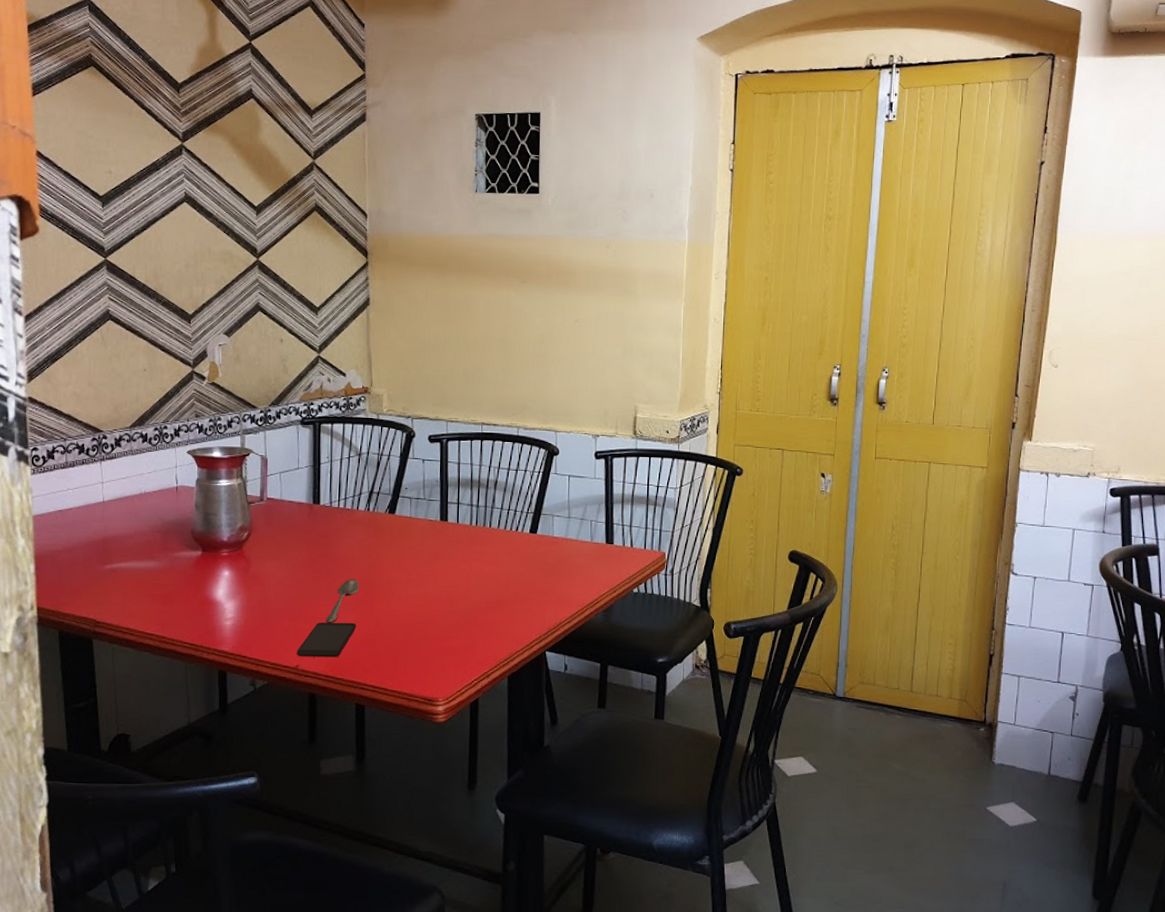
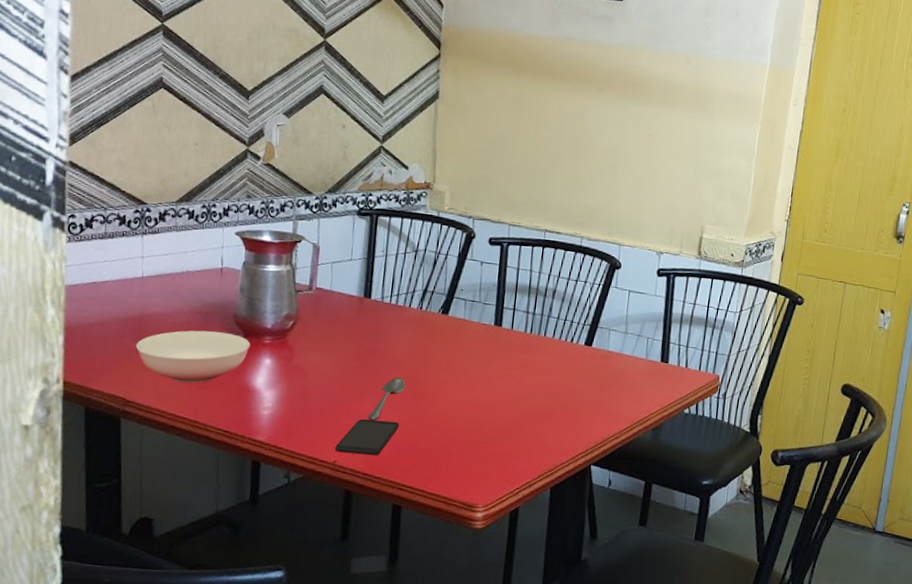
bowl: none [102,548,209,600] -> present [136,330,251,384]

